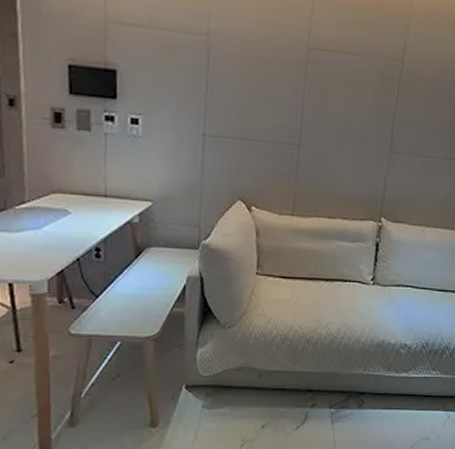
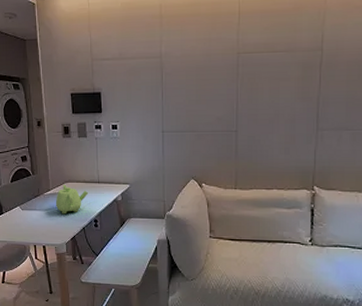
teapot: none [33,195,89,239] -> present [55,184,89,215]

